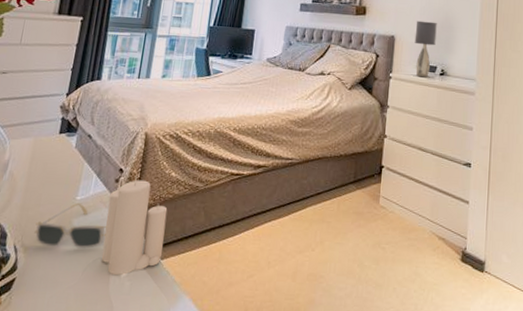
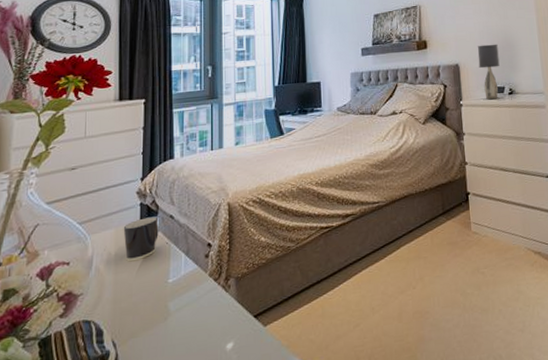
sunglasses: present [34,202,107,249] -> none [131,285,205,336]
mug: none [39,132,77,173] -> present [123,216,159,262]
candle: present [101,176,168,276] -> none [202,247,265,352]

